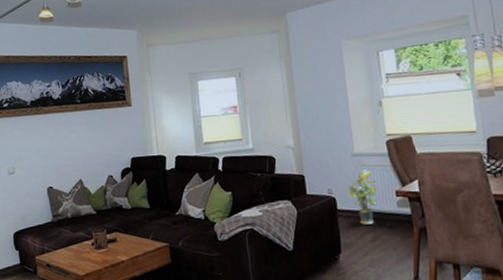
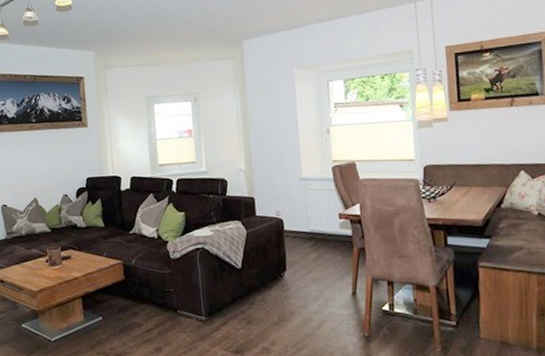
potted plant: present [348,169,378,225] -> none [294,193,323,245]

